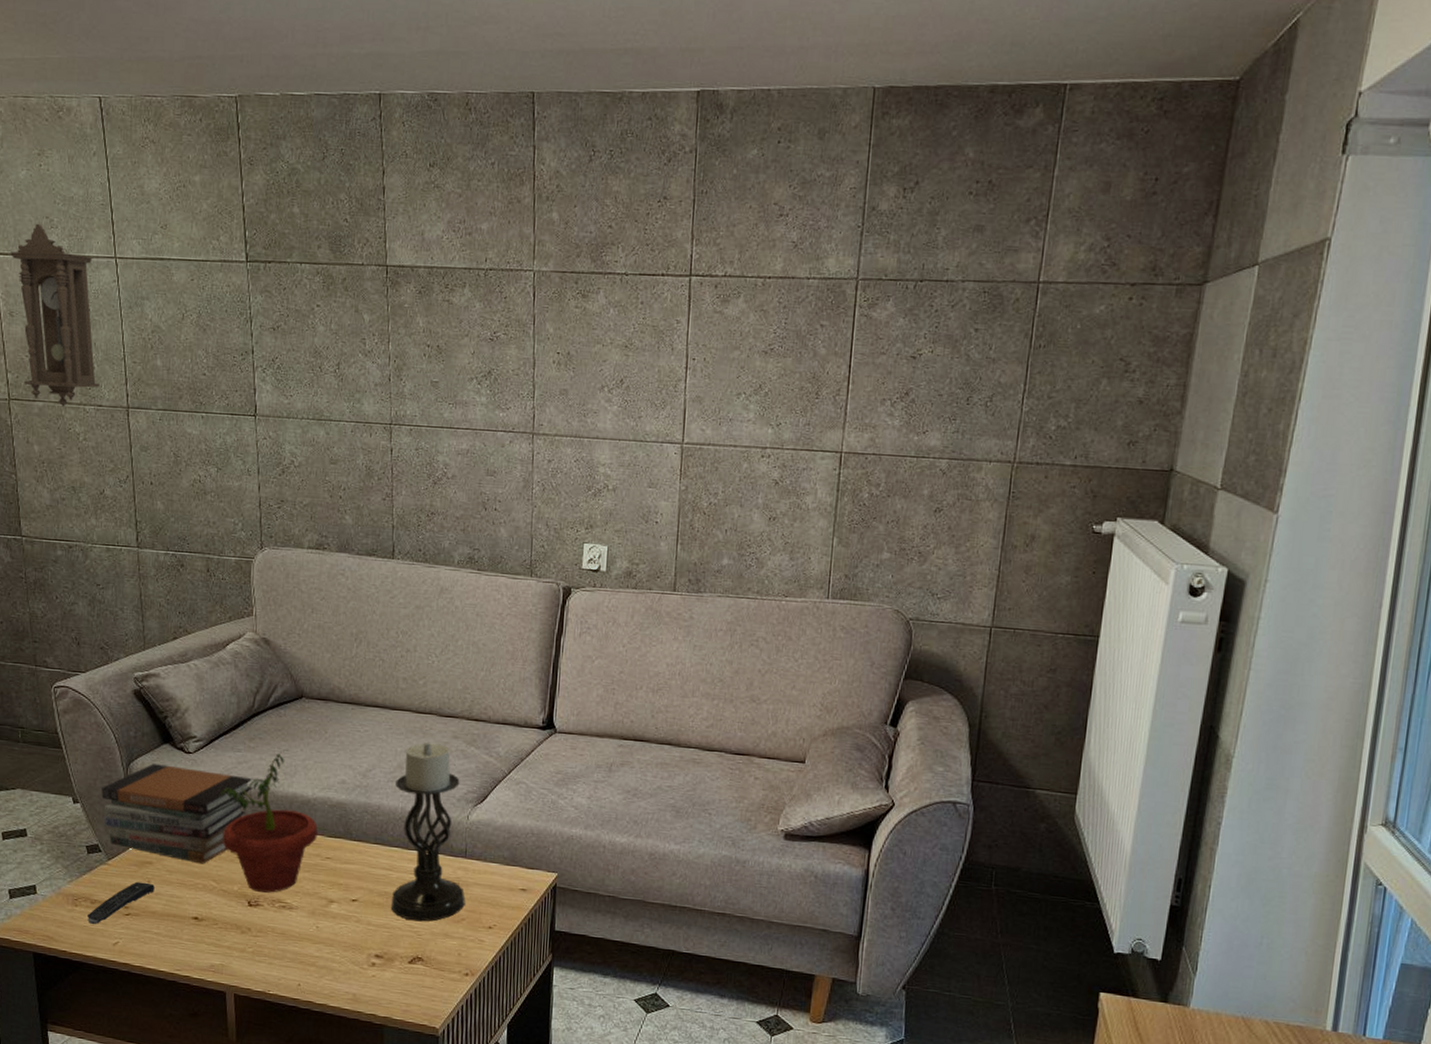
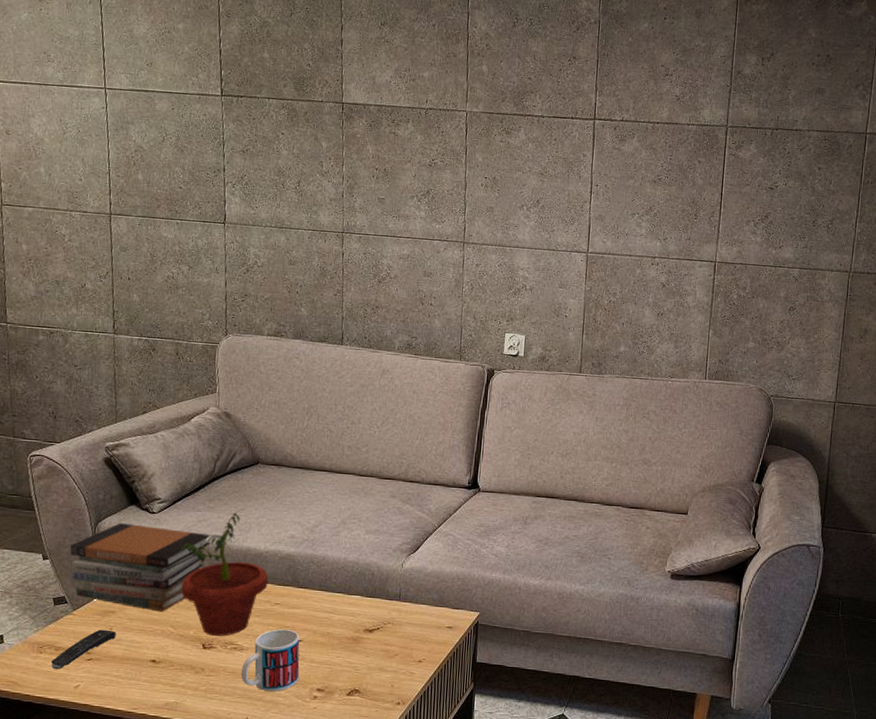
pendulum clock: present [10,223,100,407] -> none [10,57,86,213]
mug: none [291,886,355,957] -> present [241,628,300,692]
candle holder: present [390,742,466,922] -> none [332,500,399,658]

